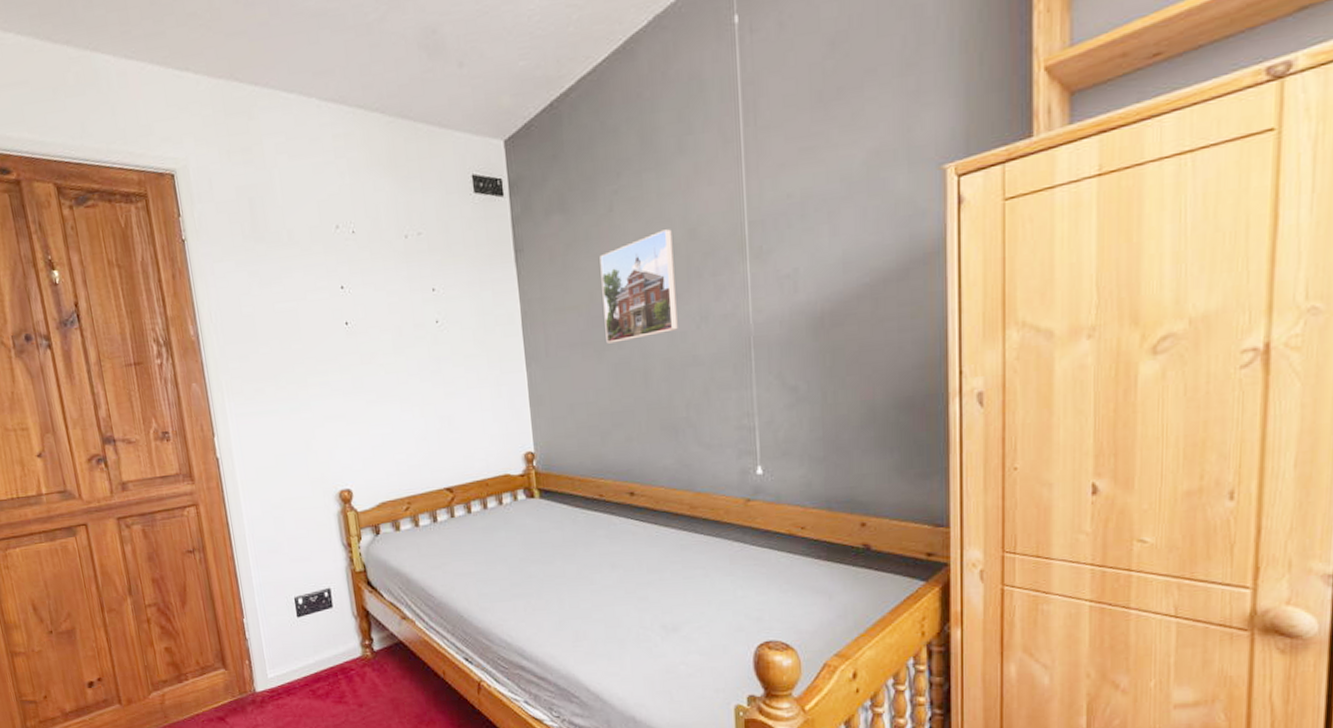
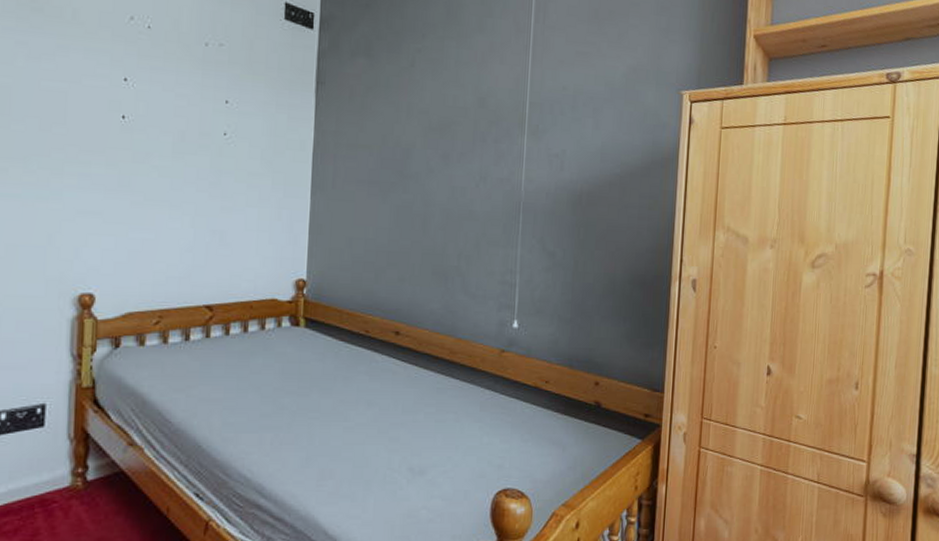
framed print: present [599,229,678,344] -> none [392,93,464,187]

